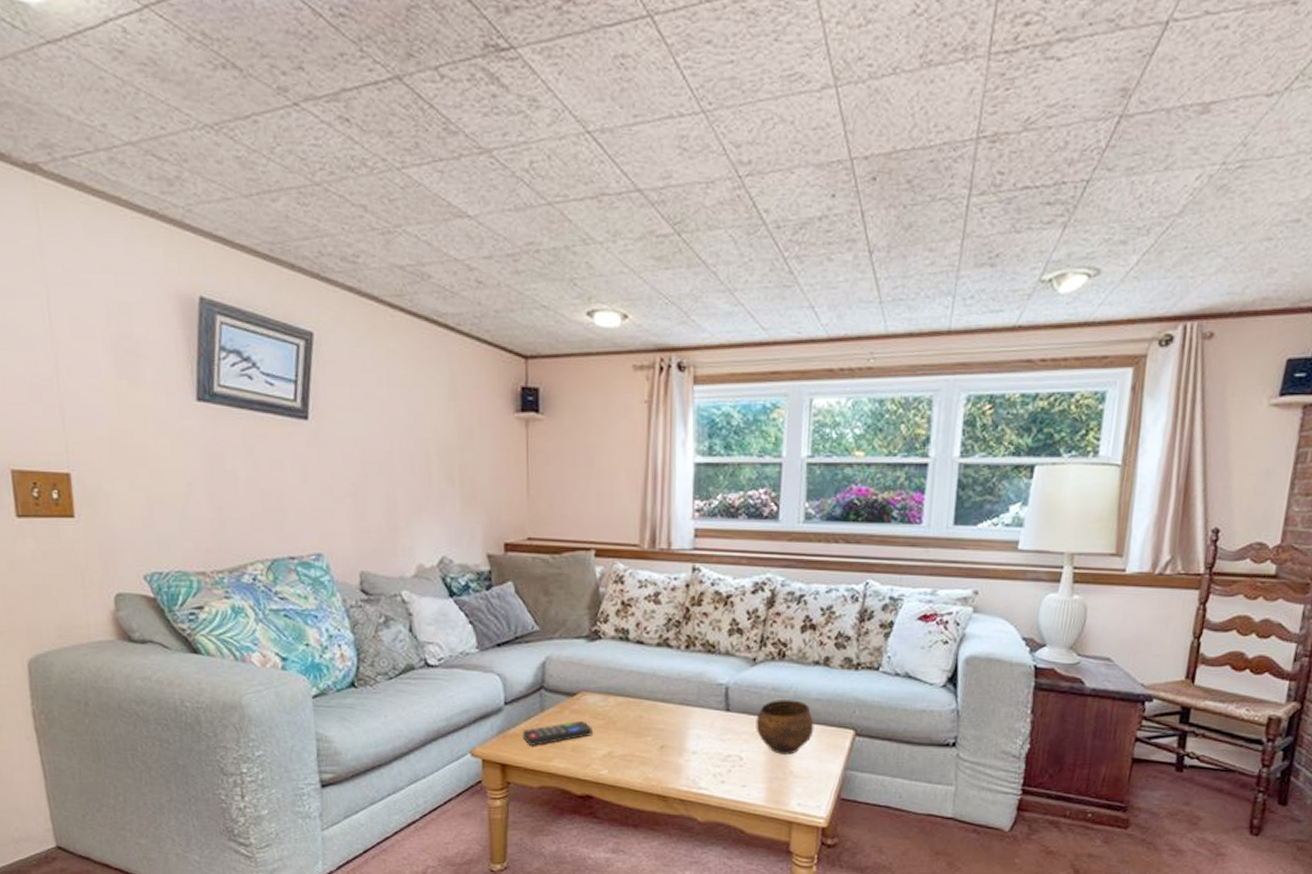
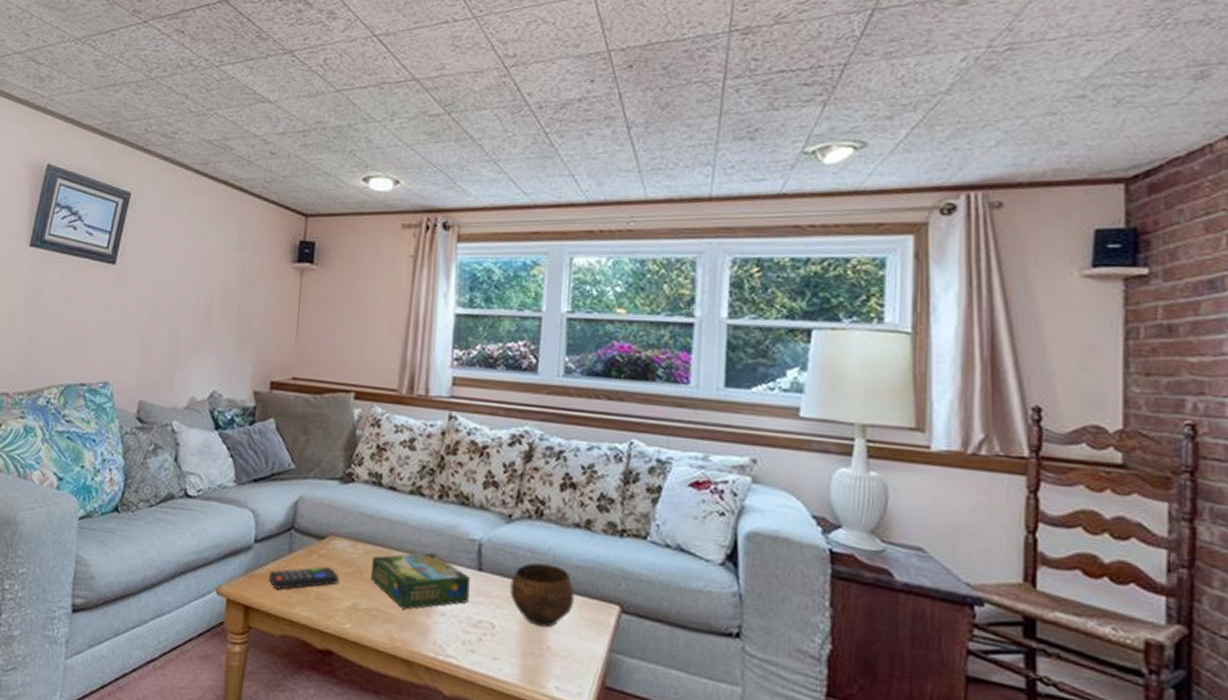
board game: none [623,699,718,752] -> present [370,552,470,610]

